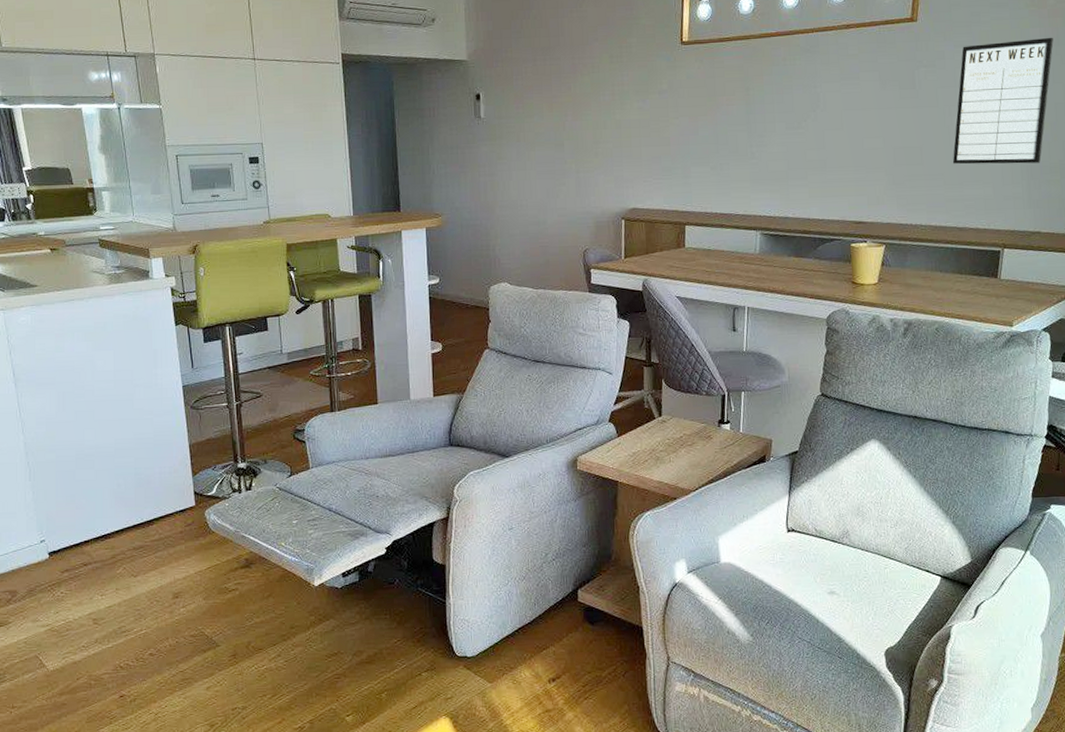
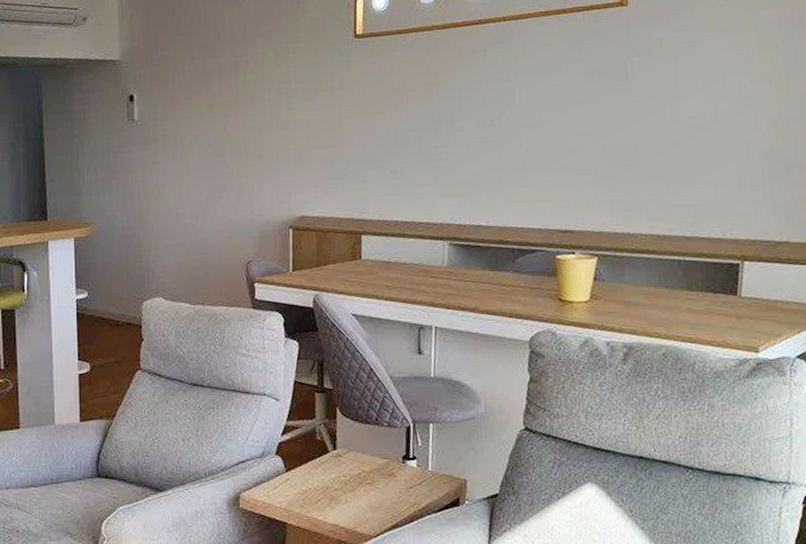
writing board: present [952,37,1054,164] -> none [676,18,795,165]

